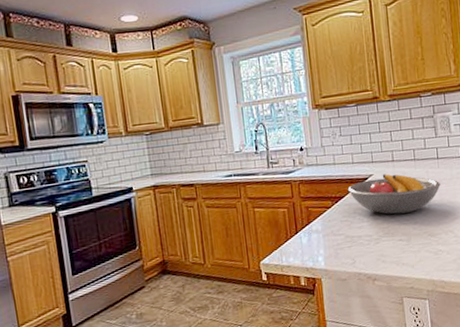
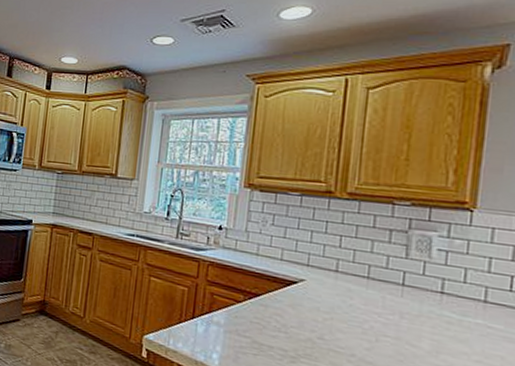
fruit bowl: present [347,174,441,215] -> none [267,283,401,341]

